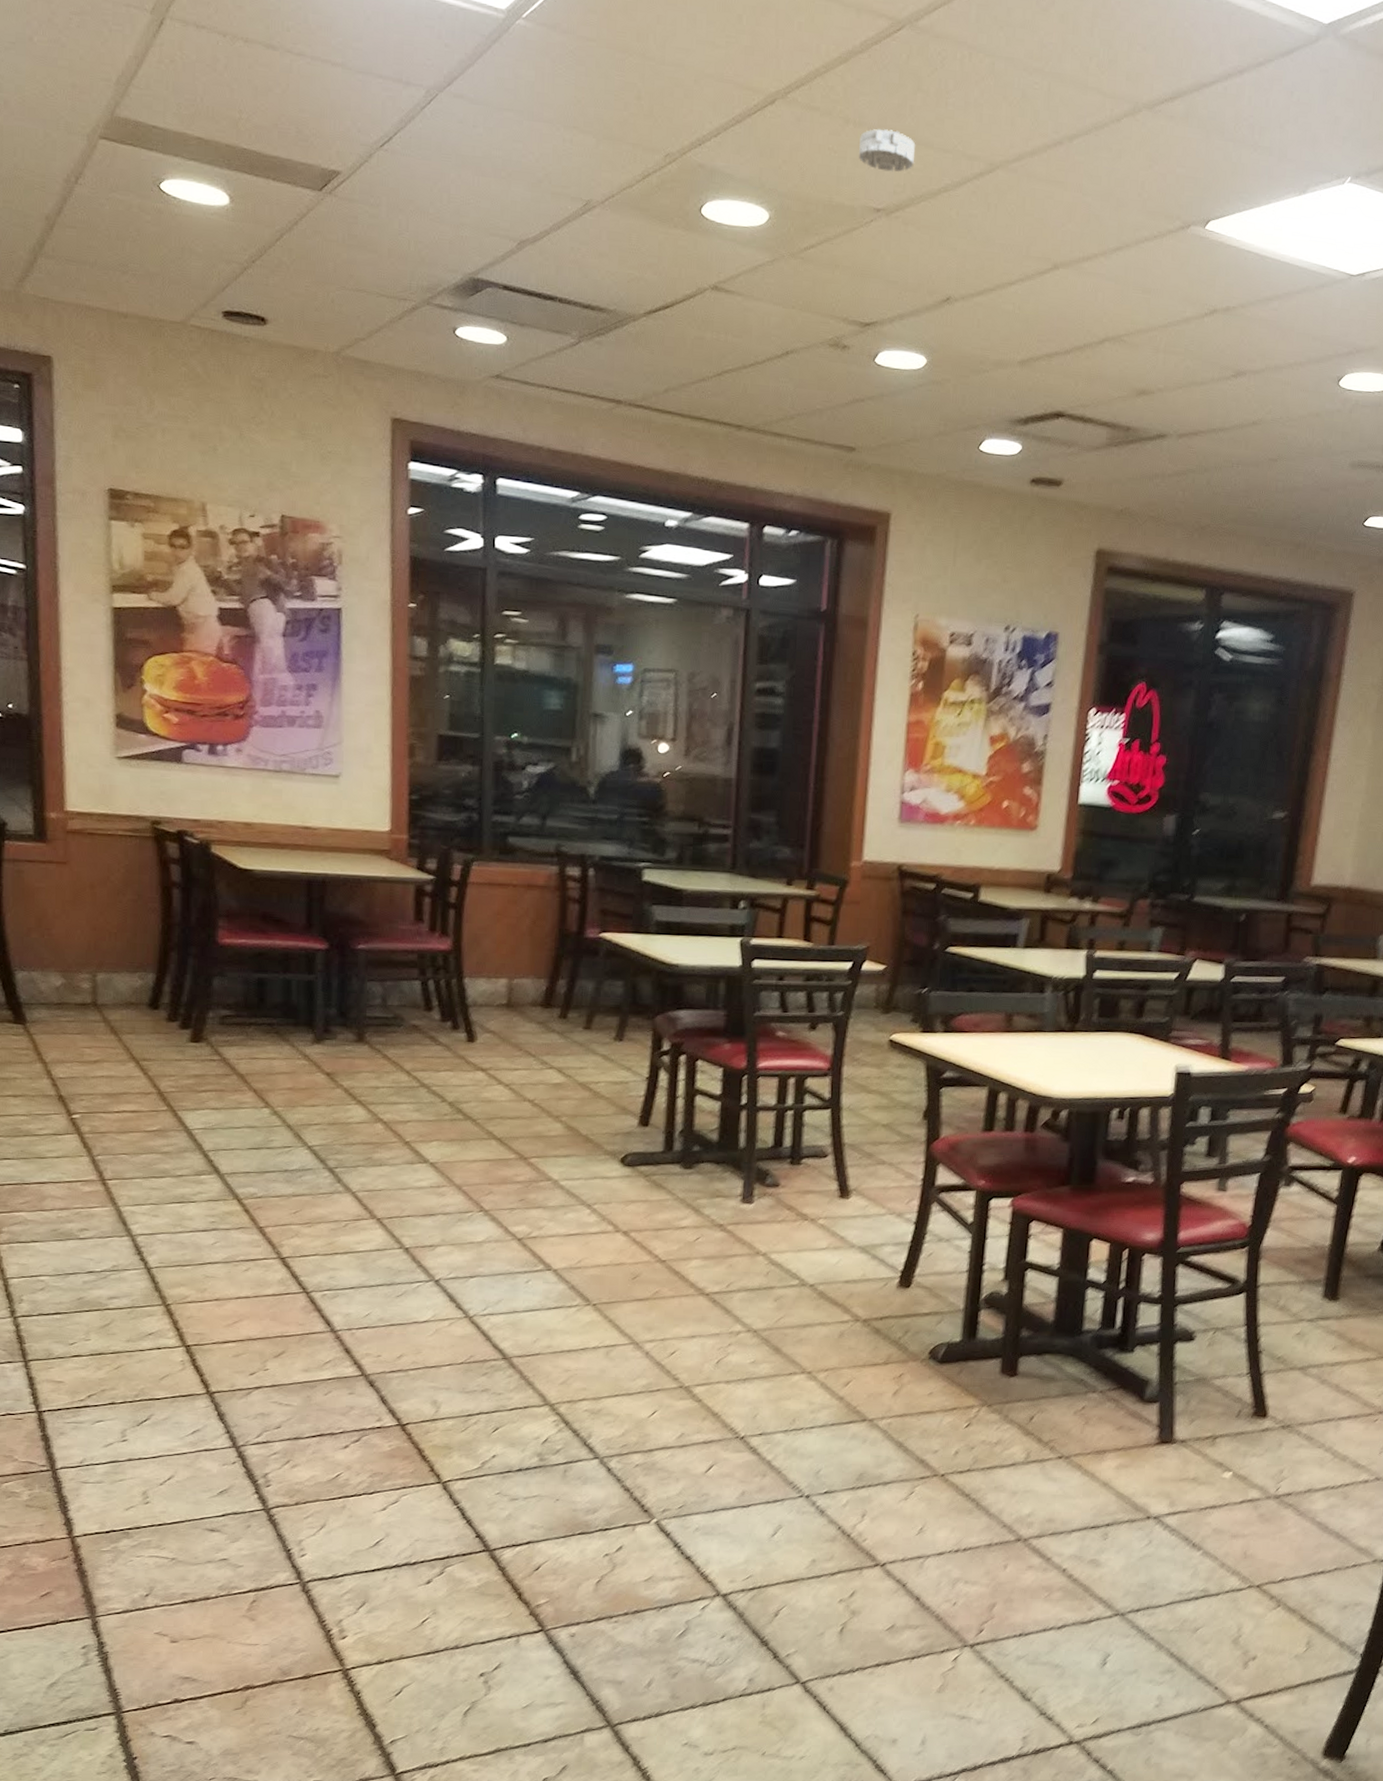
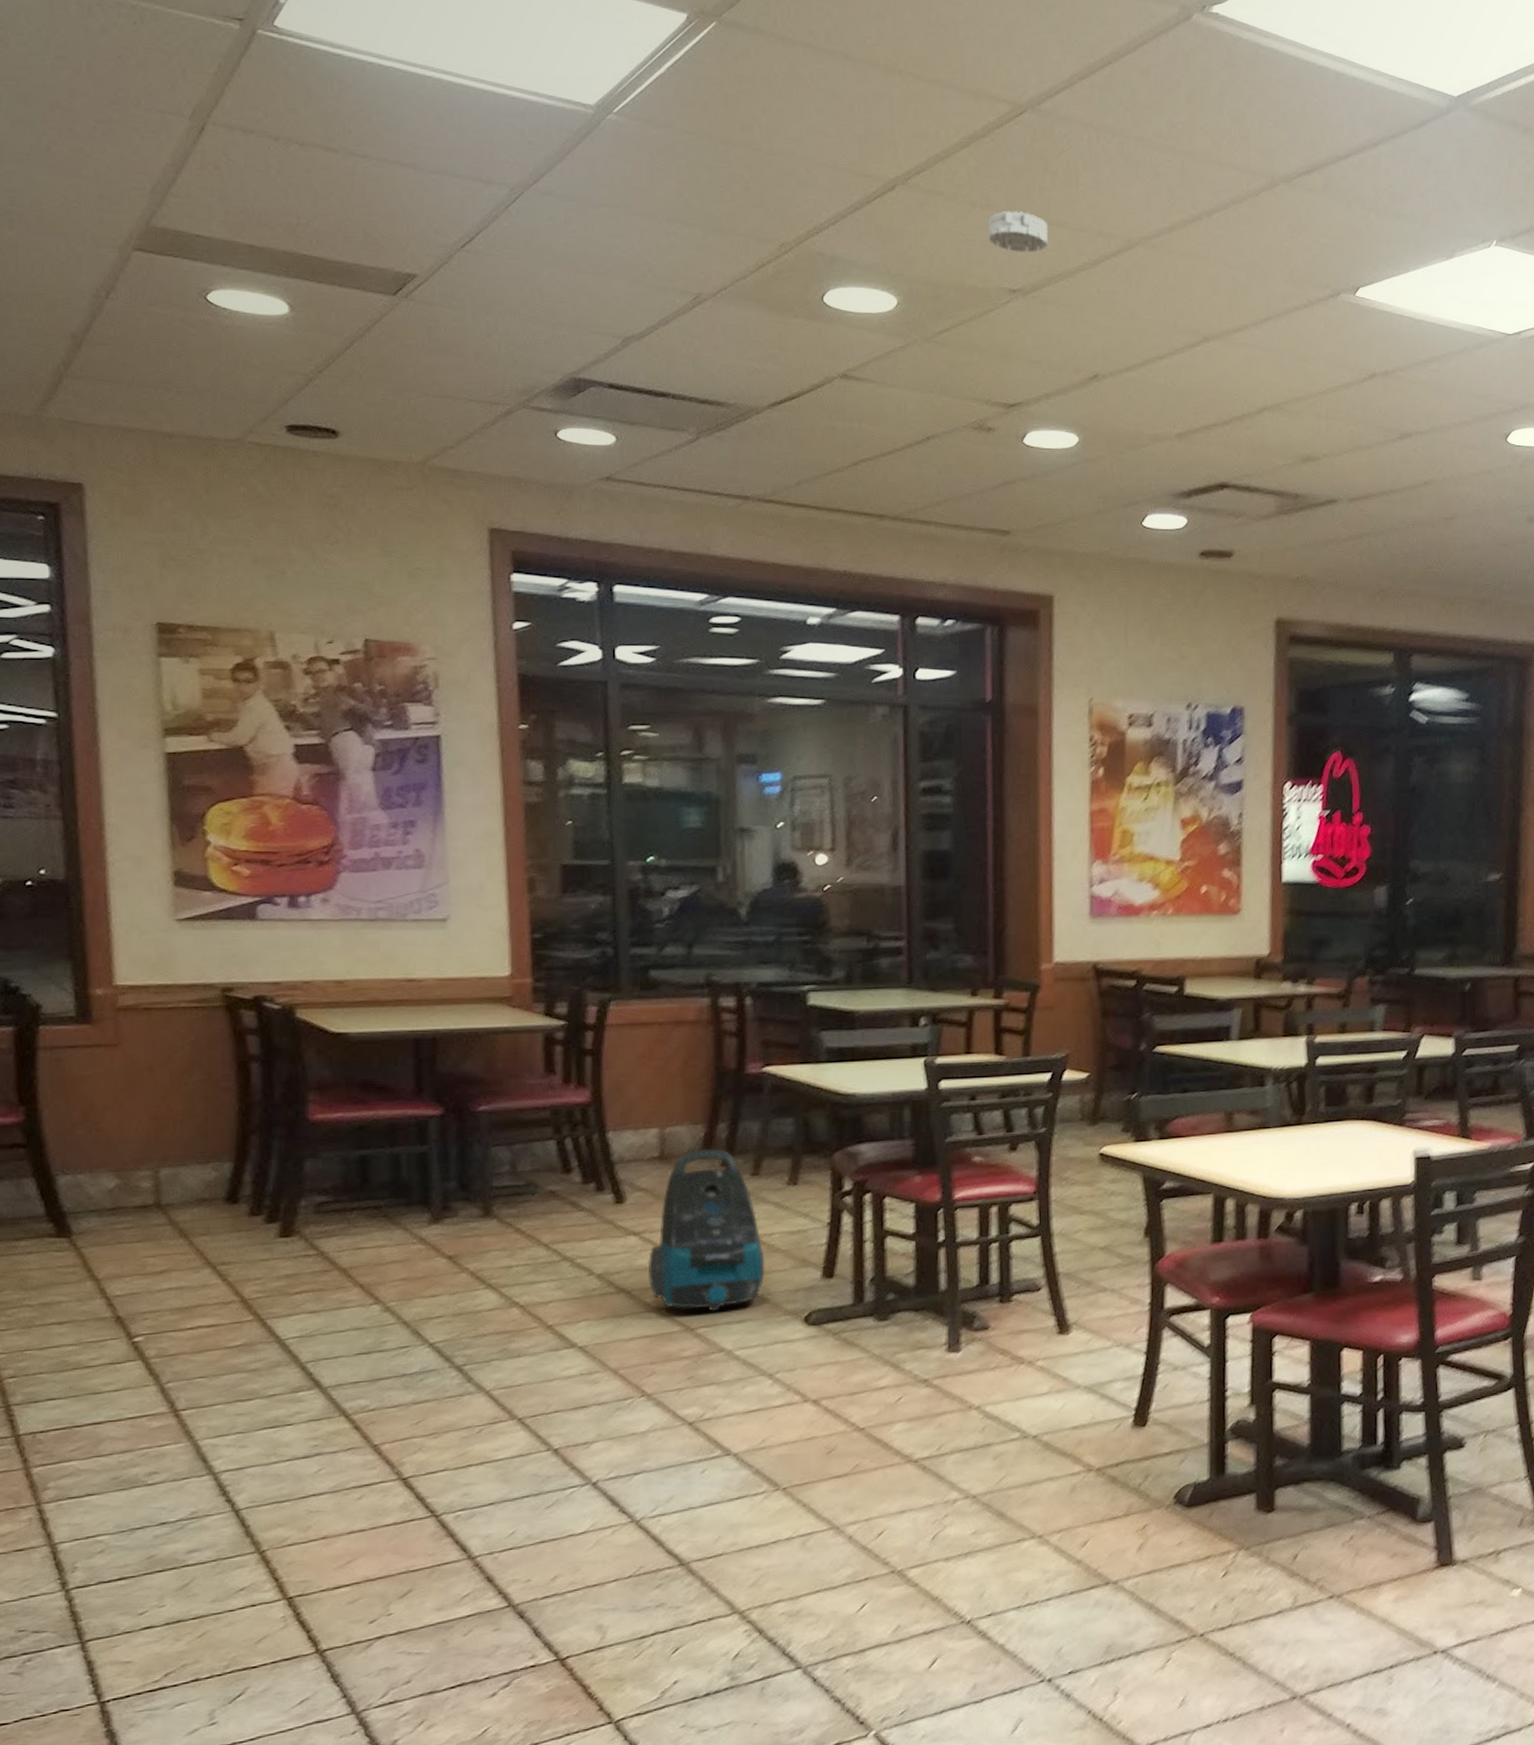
vacuum cleaner: none [491,1001,591,1145] -> present [647,1149,765,1312]

